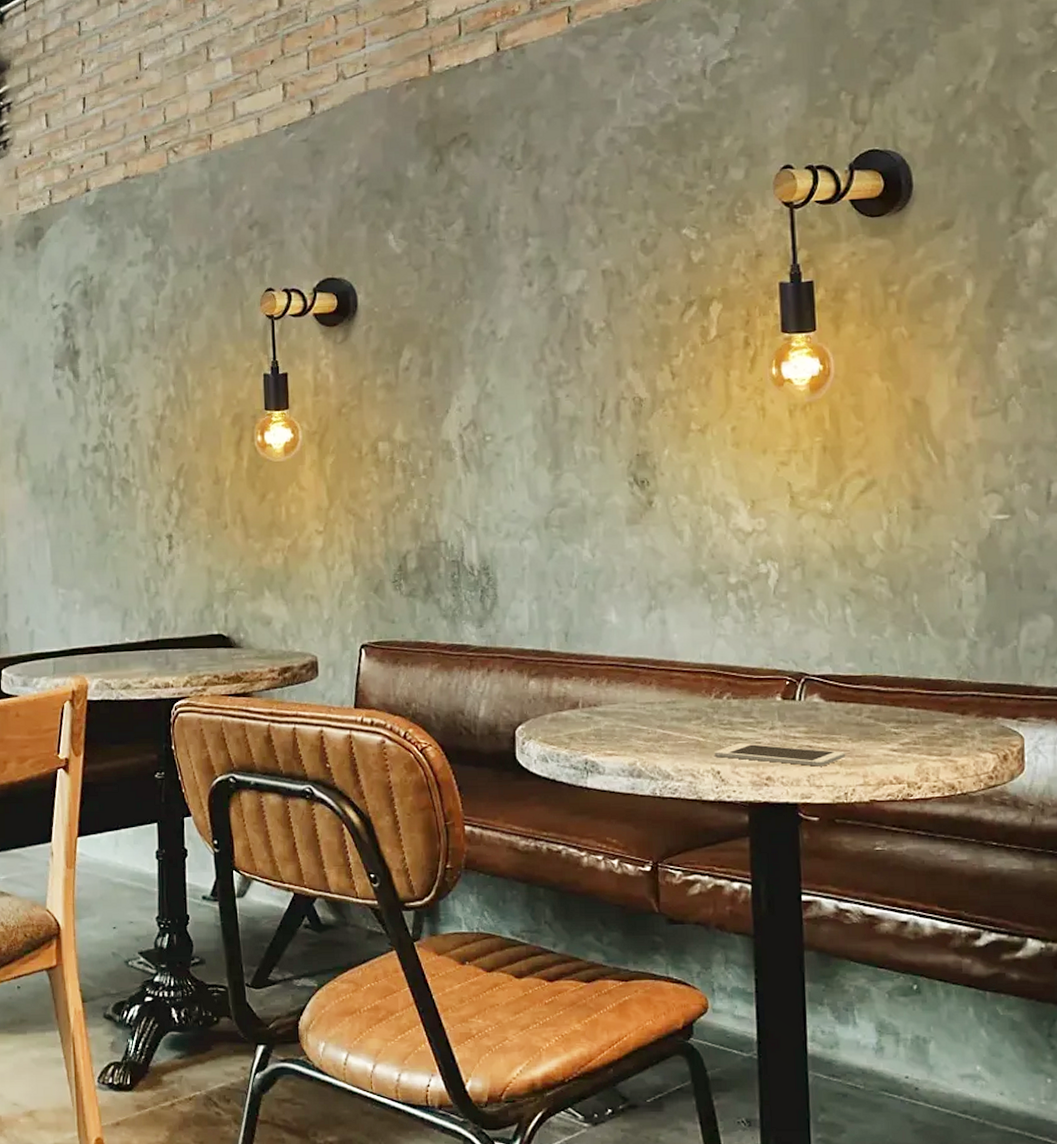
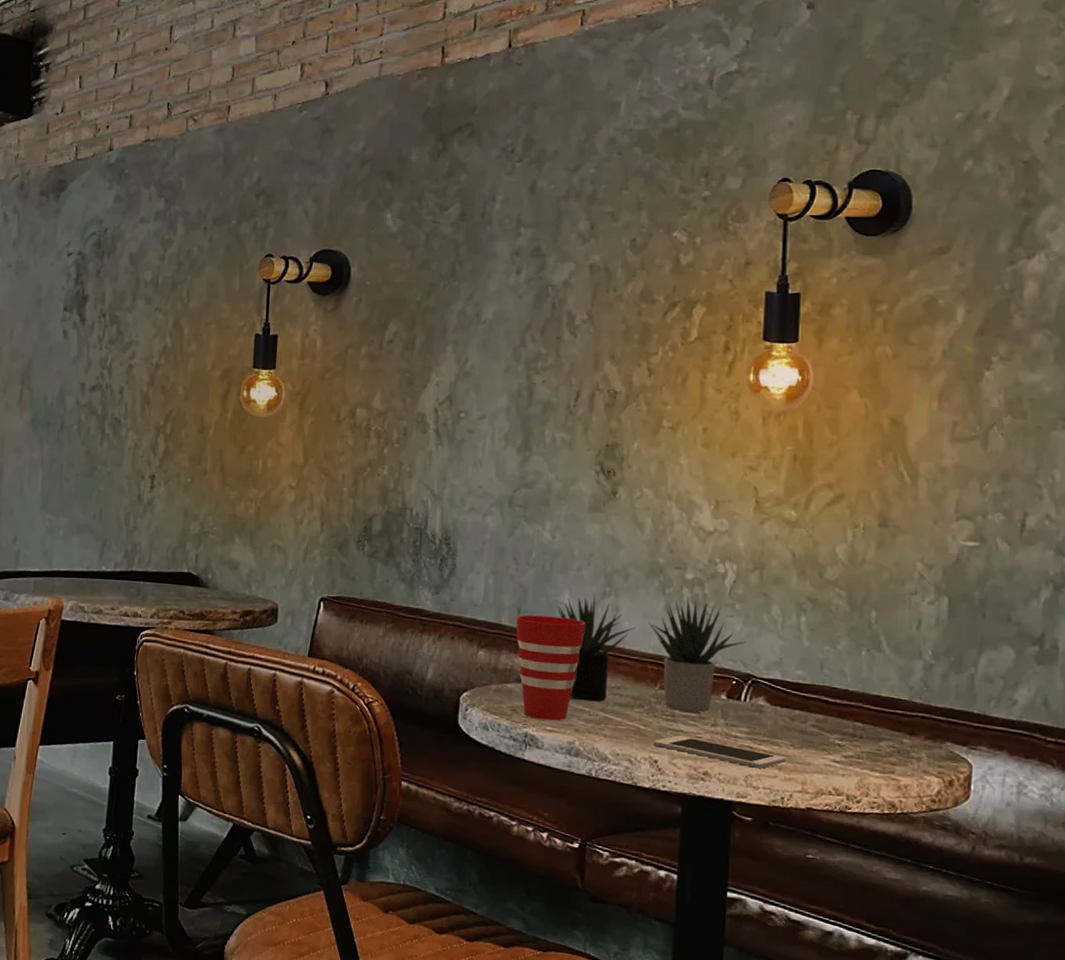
cup: none [564,636,635,744] -> present [516,615,586,721]
succulent plant: none [604,600,795,720] -> present [556,594,745,713]

